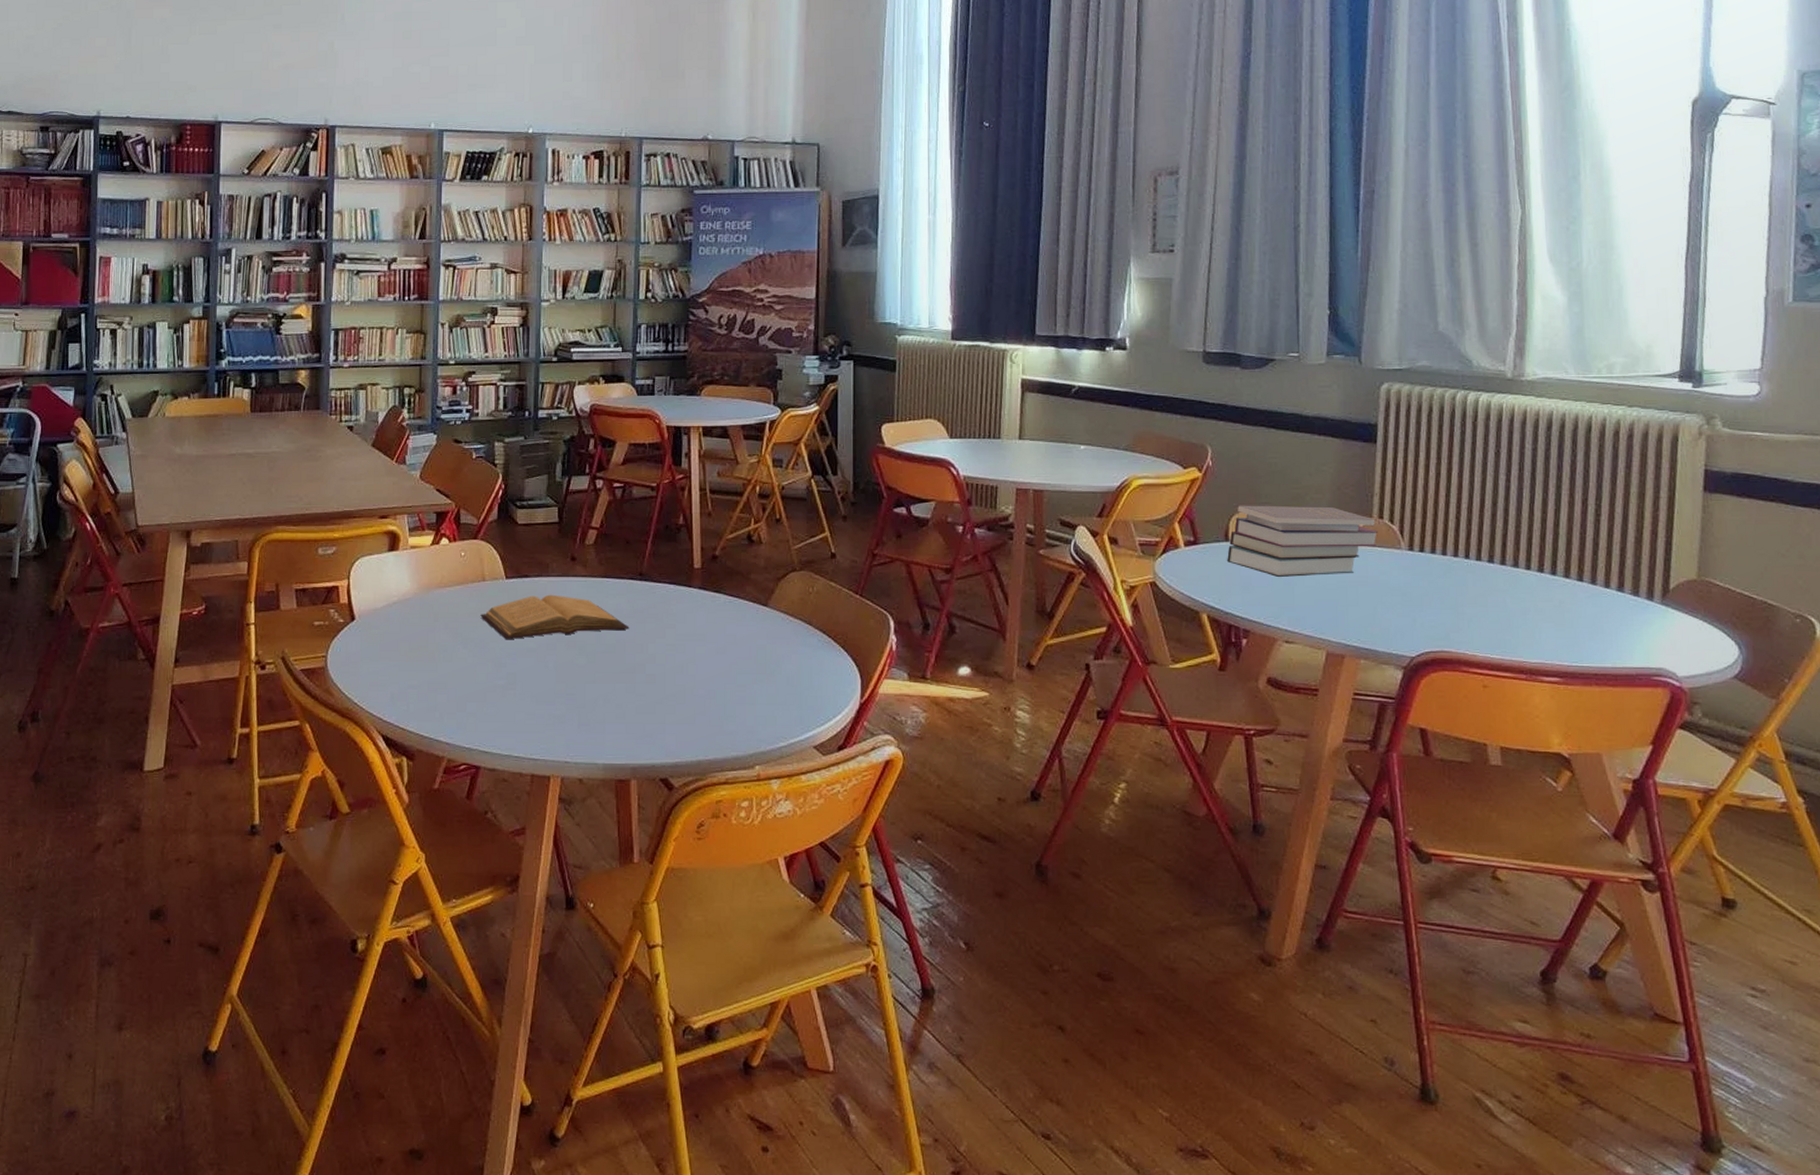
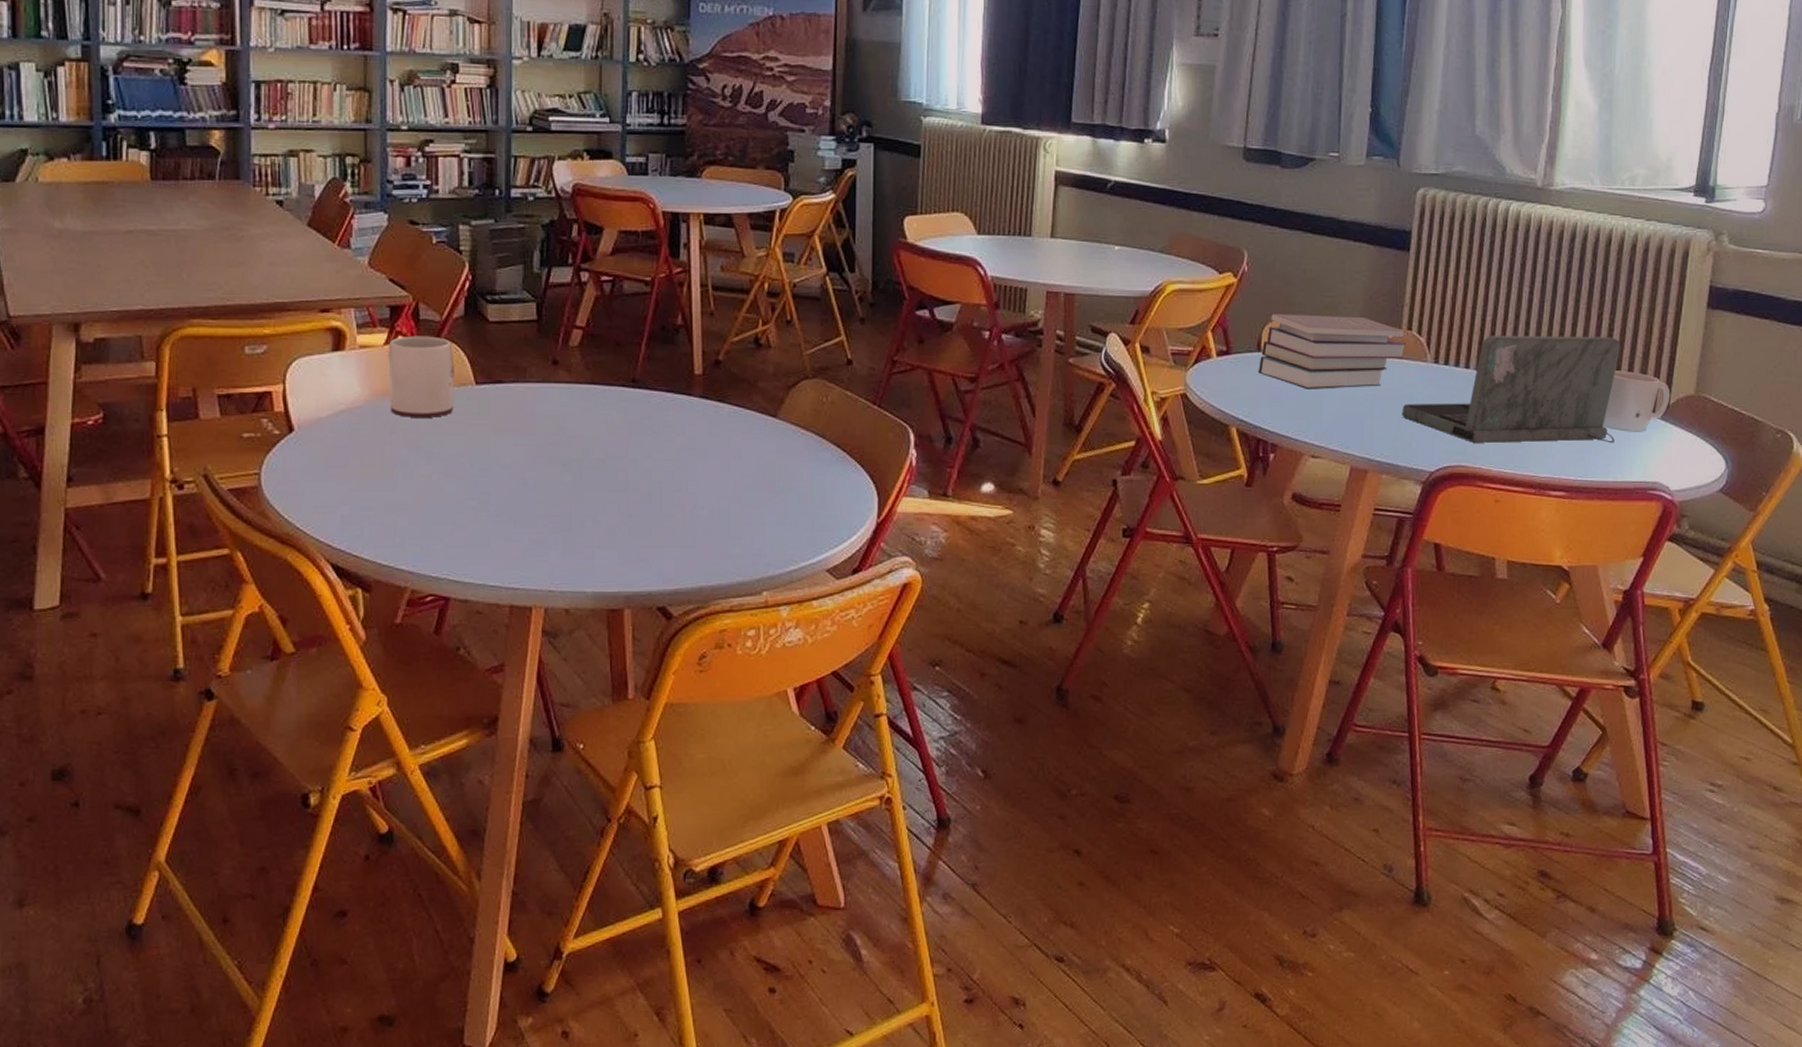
mug: none [432,537,488,608] -> present [387,335,455,417]
book: present [480,594,630,640] -> none [446,403,621,455]
laptop: none [1377,522,1611,629] -> present [1402,335,1620,444]
mug: none [1596,556,1670,617] -> present [1603,371,1671,432]

